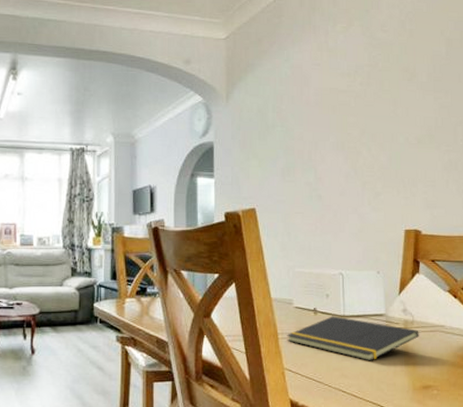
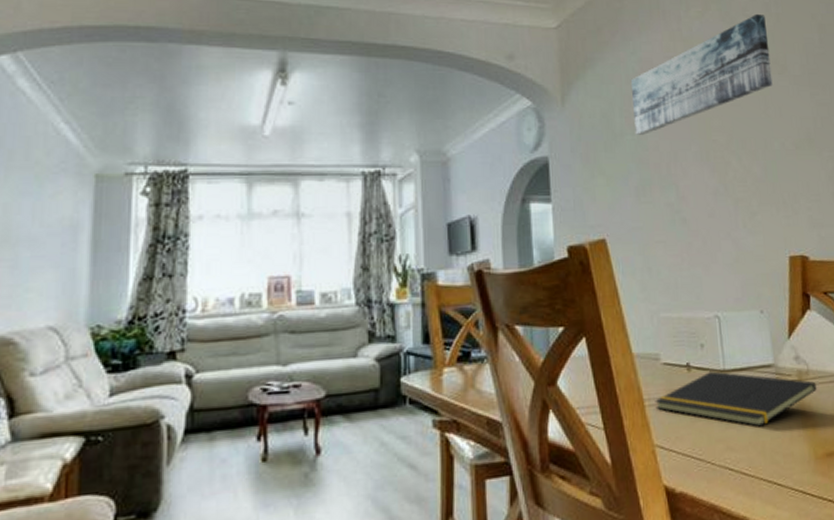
wall art: none [284,29,402,127] -> present [631,13,773,135]

